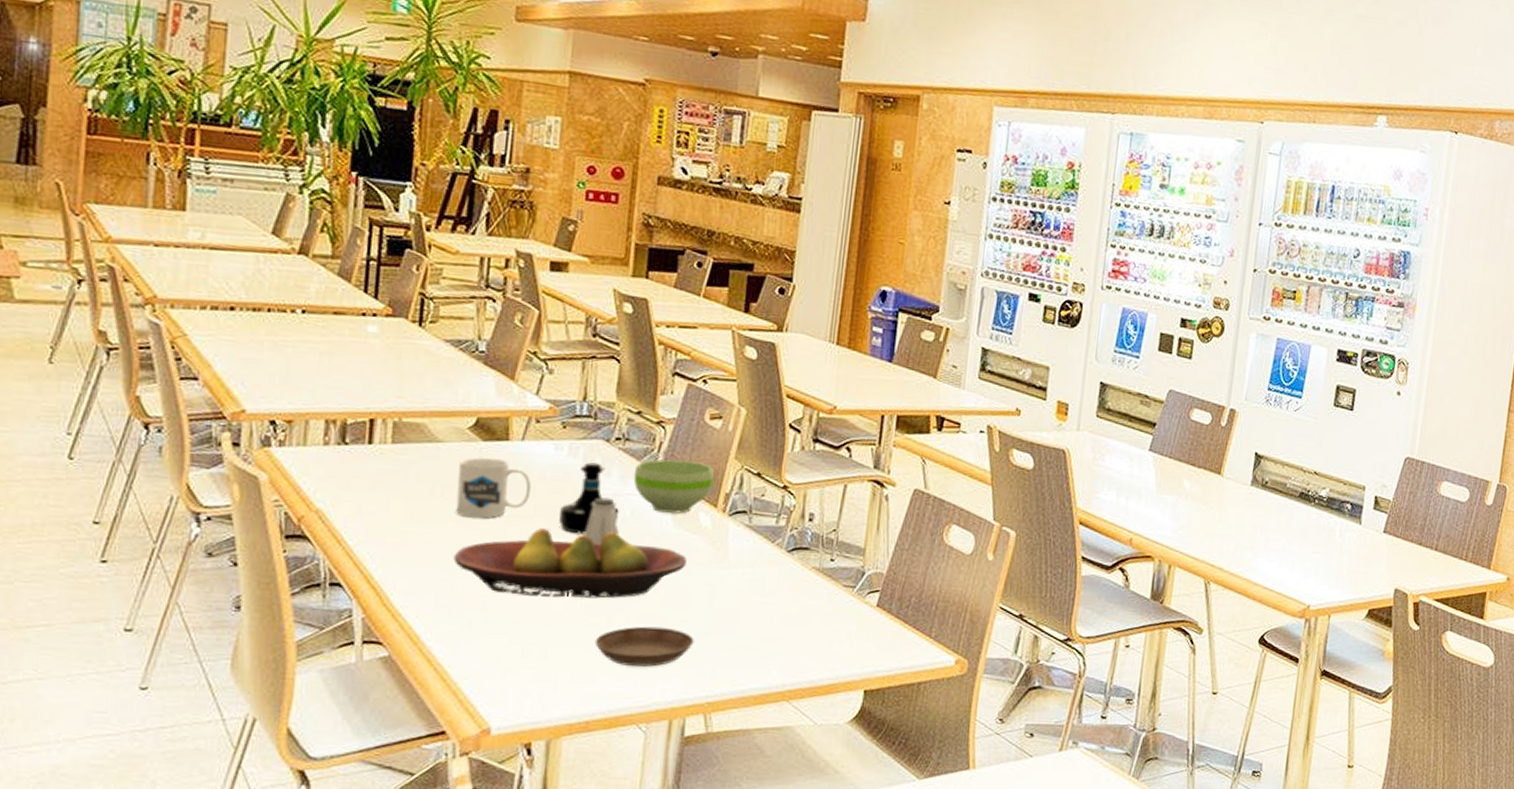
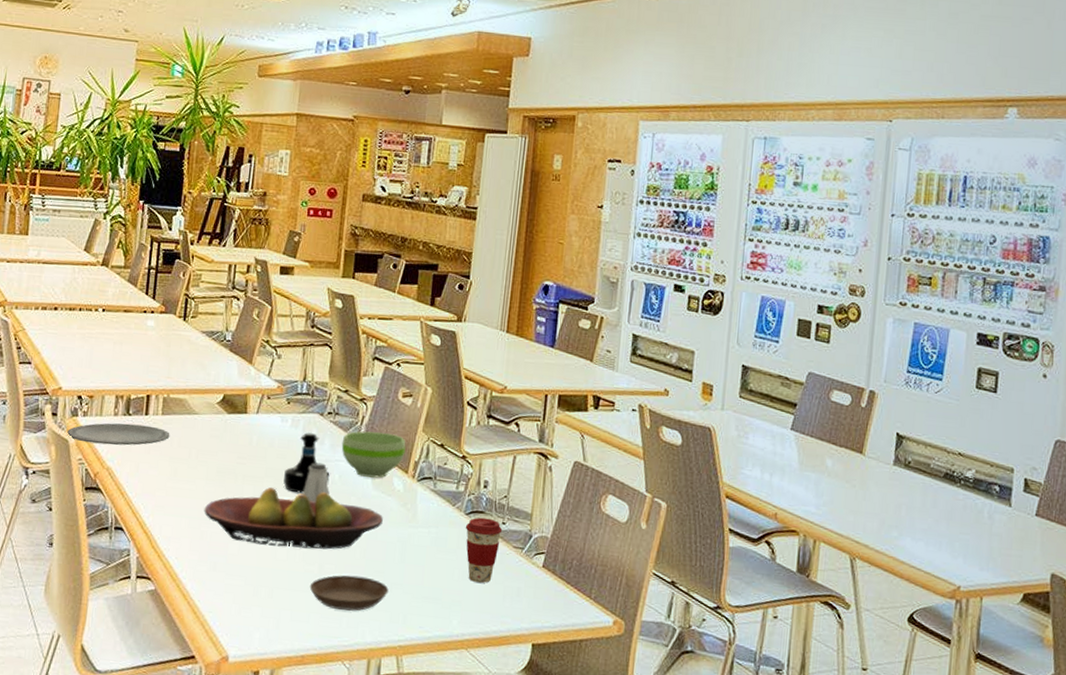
plate: none [256,454,404,482] -> present [67,423,170,446]
mug: present [456,457,532,518] -> none [206,427,263,478]
coffee cup: none [786,554,831,627] -> present [465,517,503,583]

